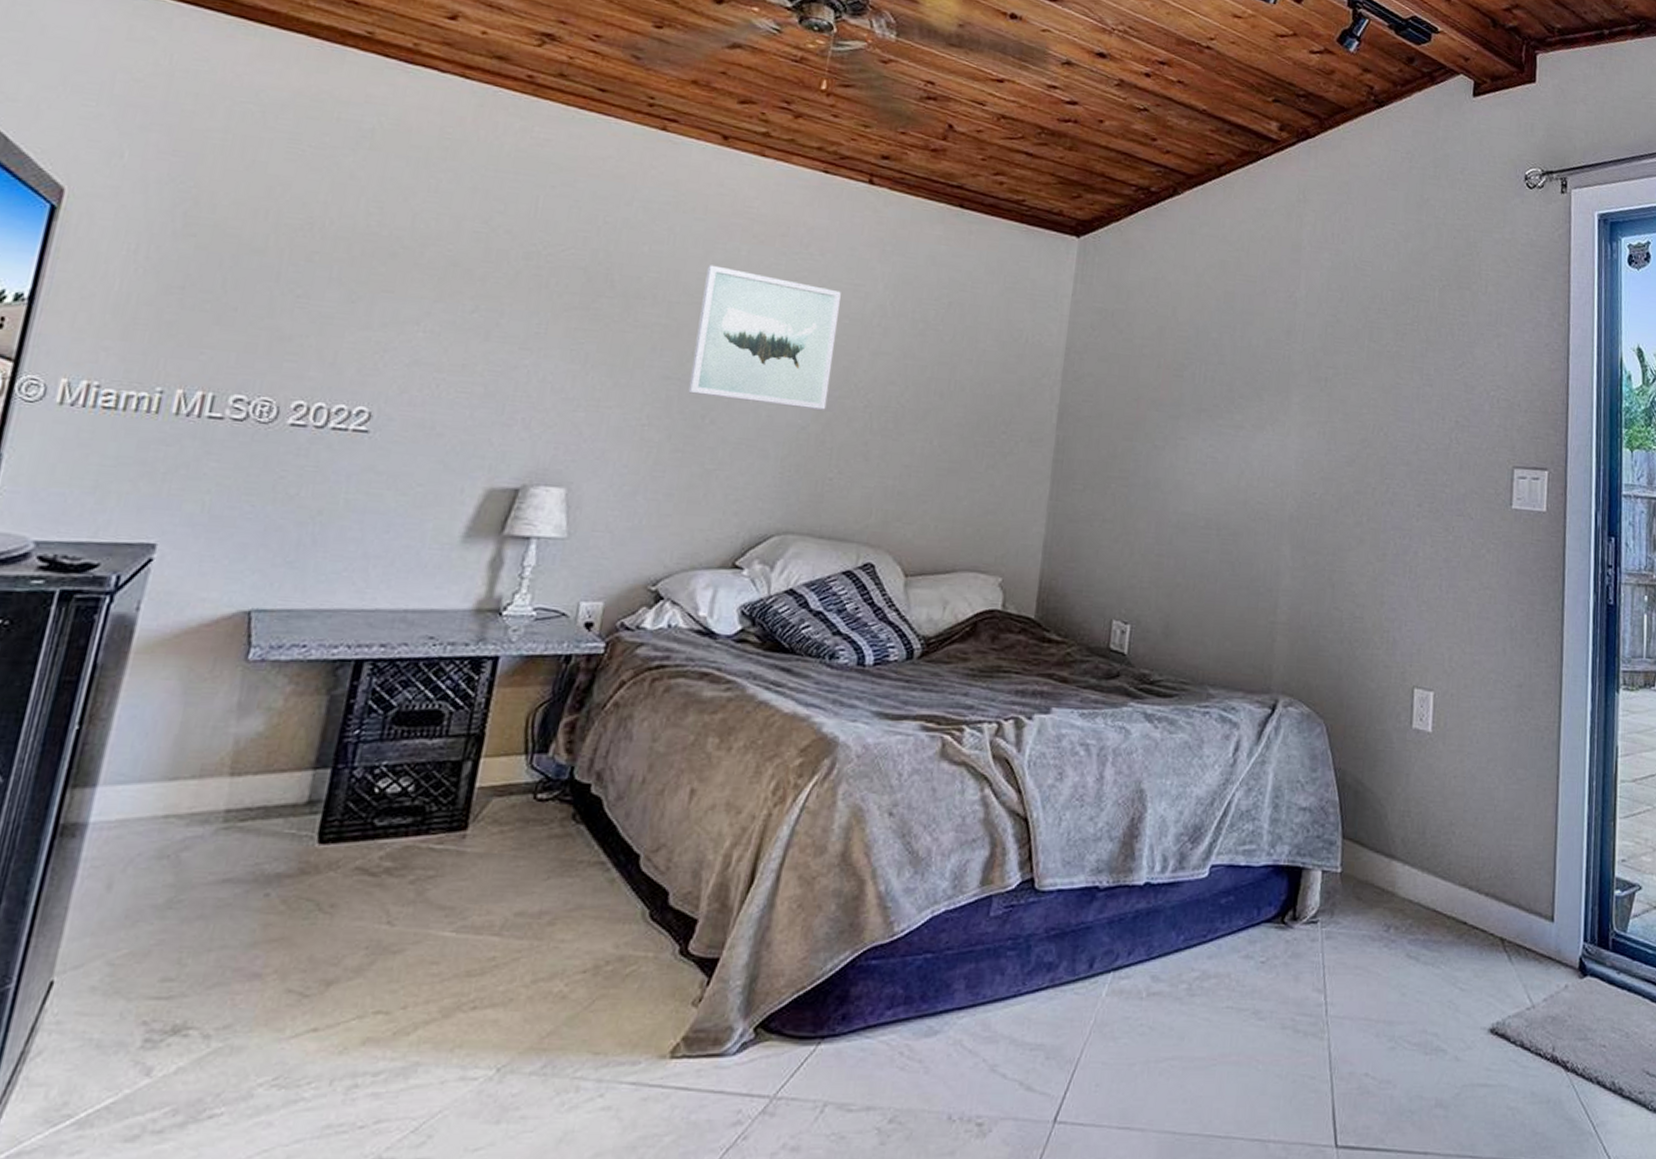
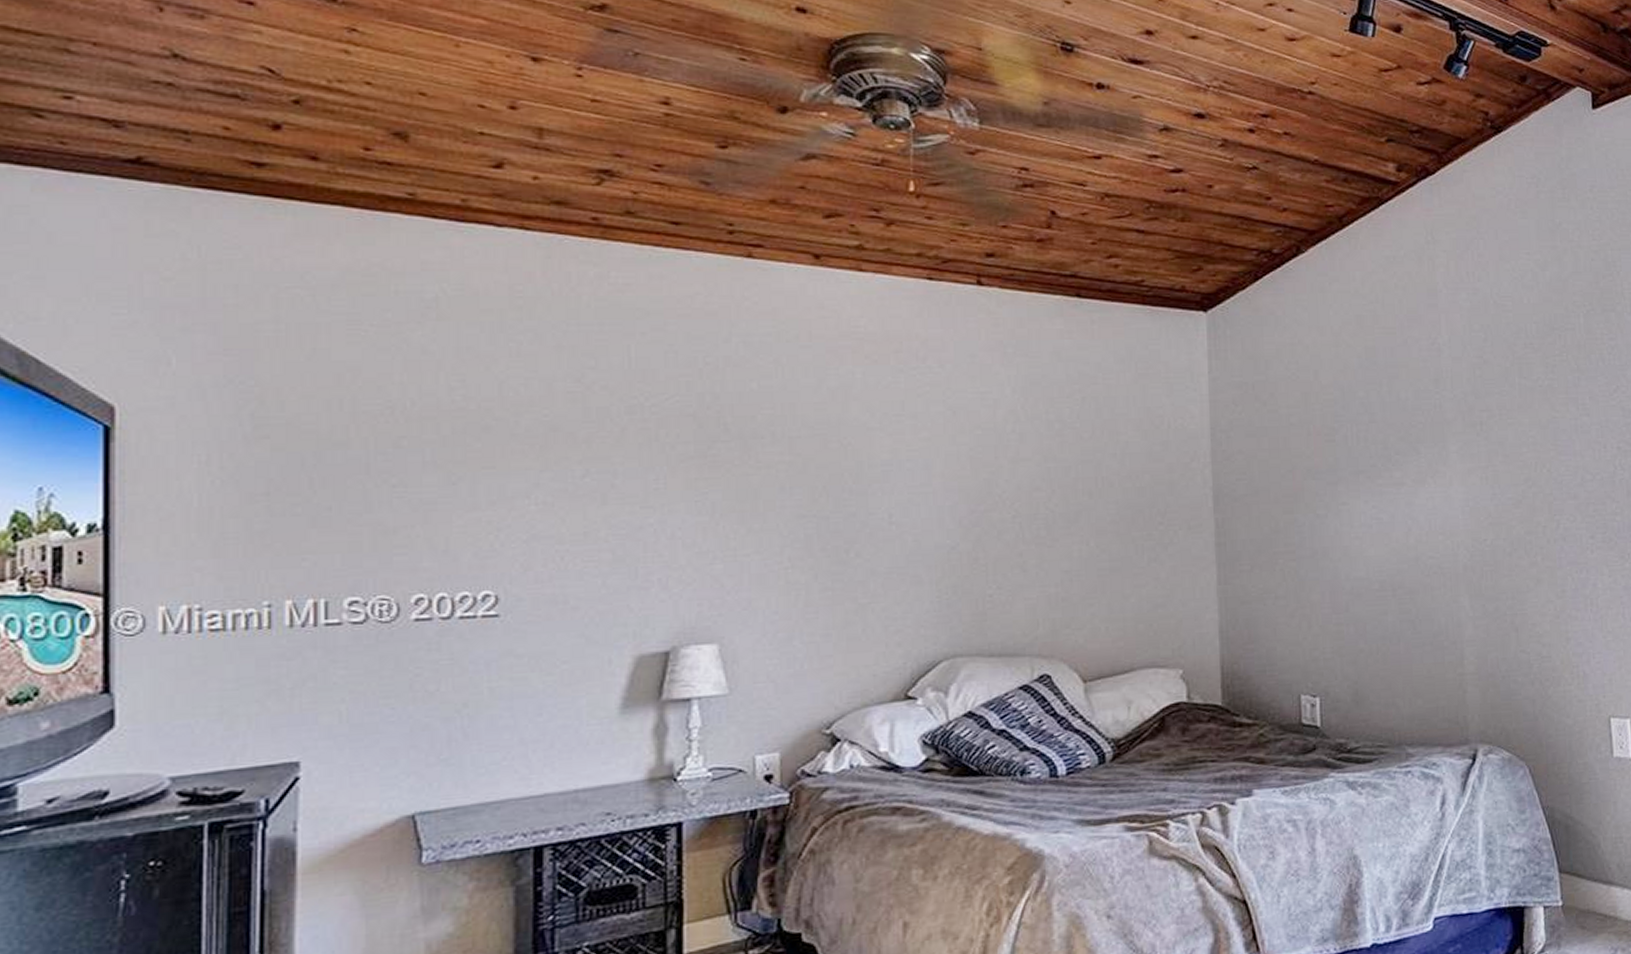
wall art: present [688,265,841,410] -> none [823,393,973,529]

